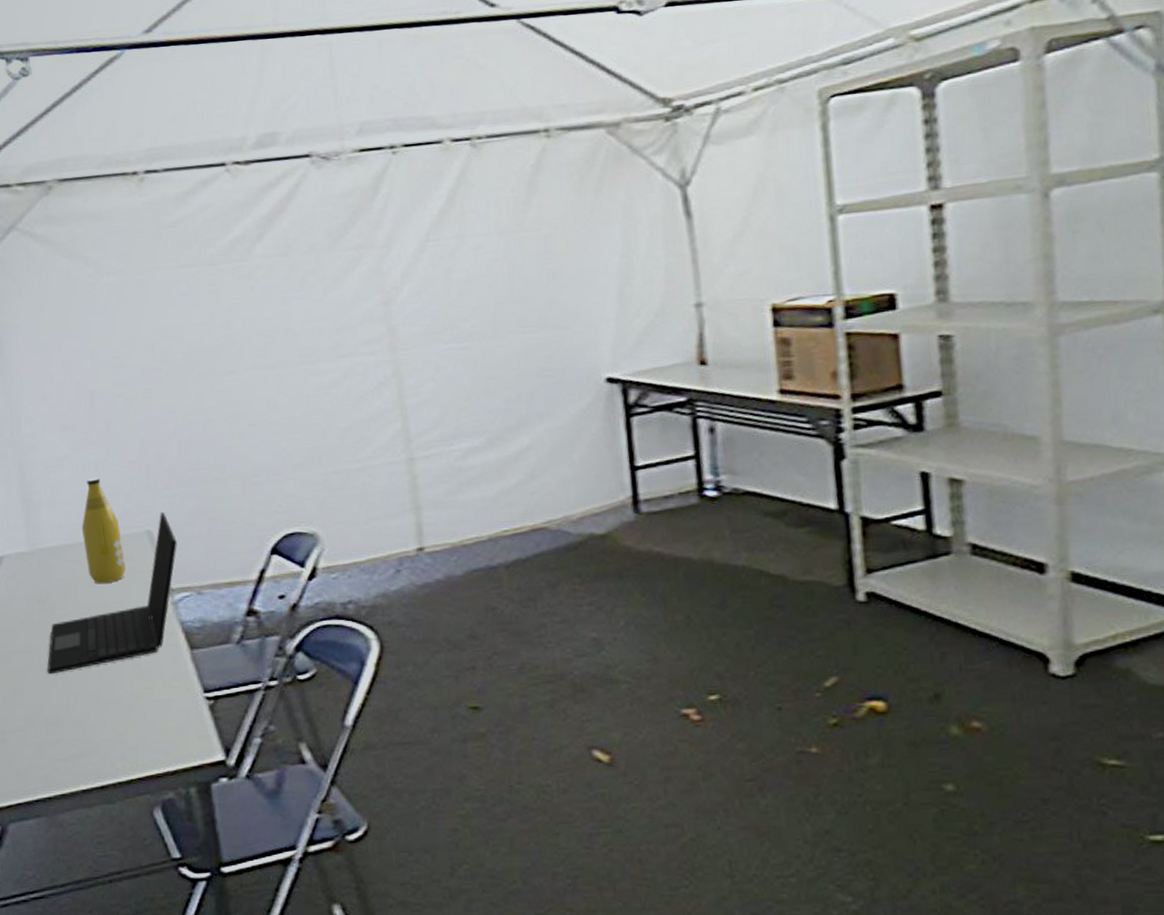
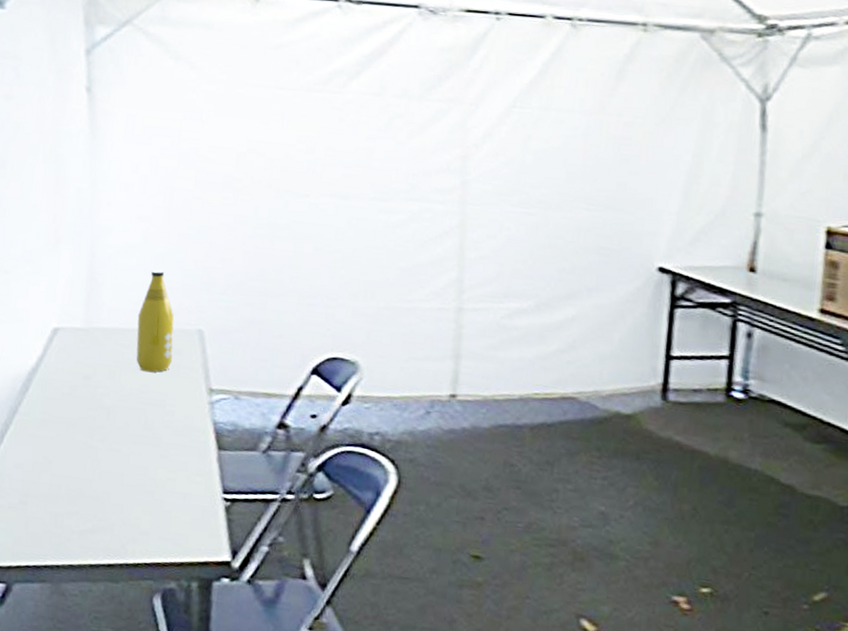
laptop: present [47,511,177,675] -> none [79,314,225,449]

